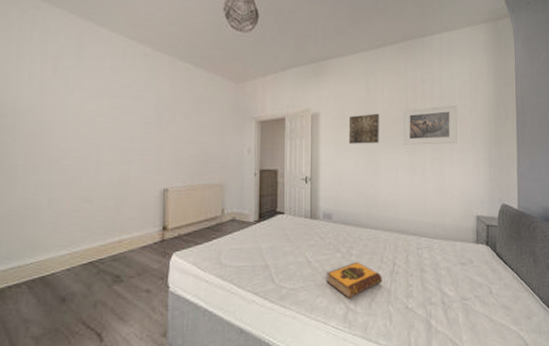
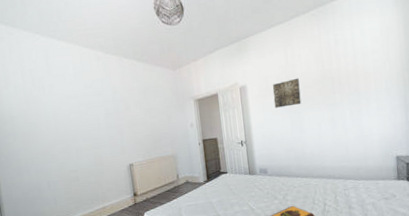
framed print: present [402,104,458,145] -> none [320,59,373,102]

